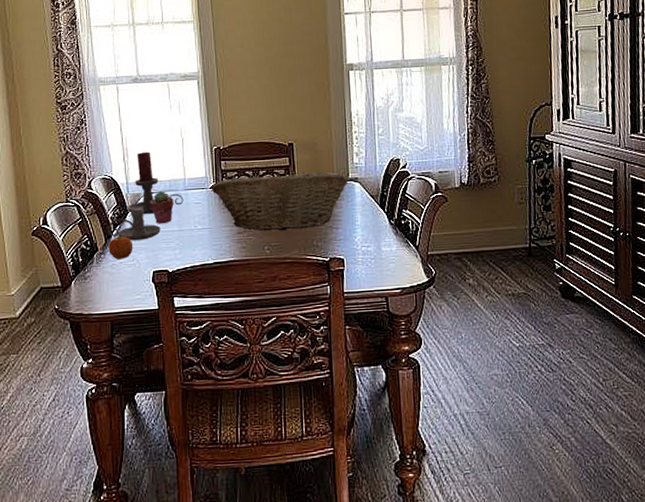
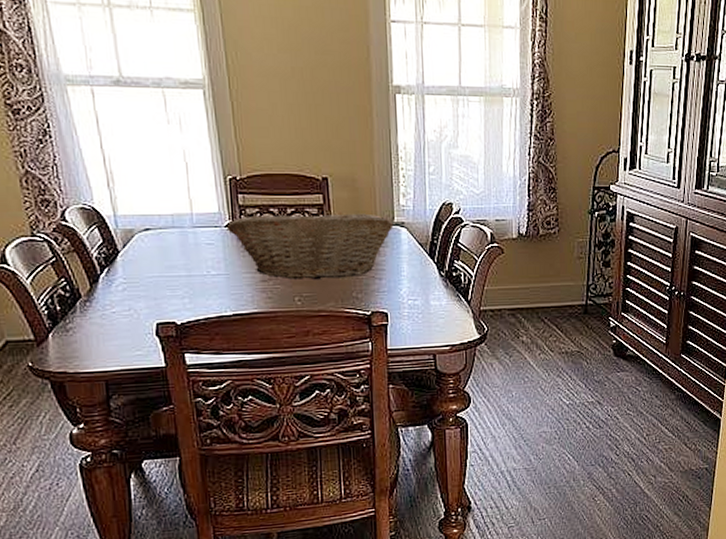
candle holder: present [107,209,161,241] -> none [91,248,164,287]
apple: present [108,233,134,260] -> none [95,276,129,309]
candle holder: present [127,152,184,215] -> none [116,177,192,256]
potted succulent: present [149,191,174,224] -> none [146,228,179,268]

